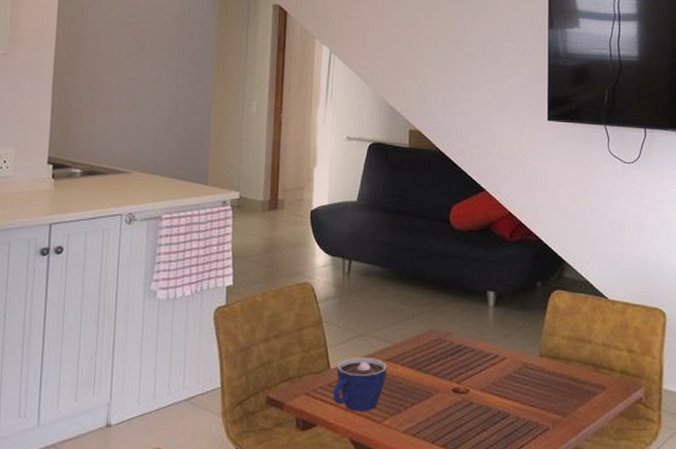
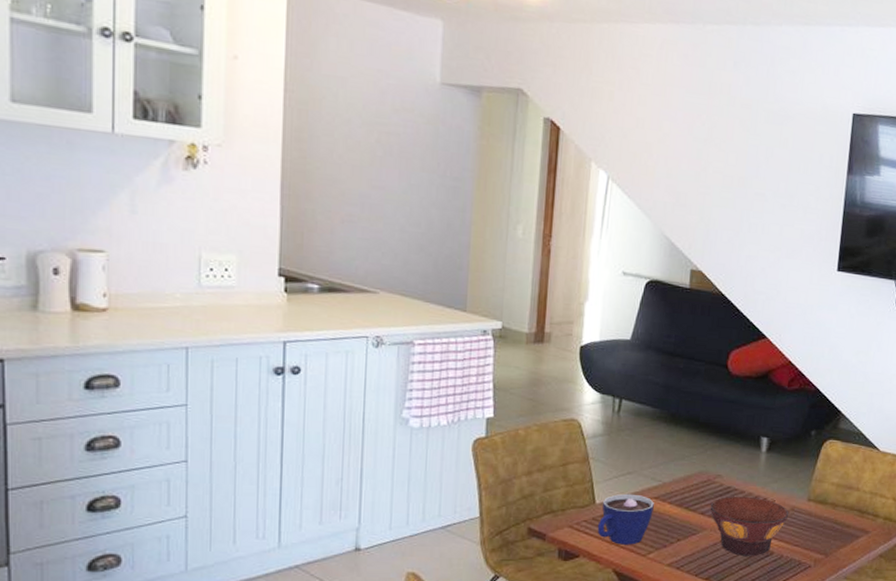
bowl: none [442,354,522,421] -> present [710,496,790,557]

